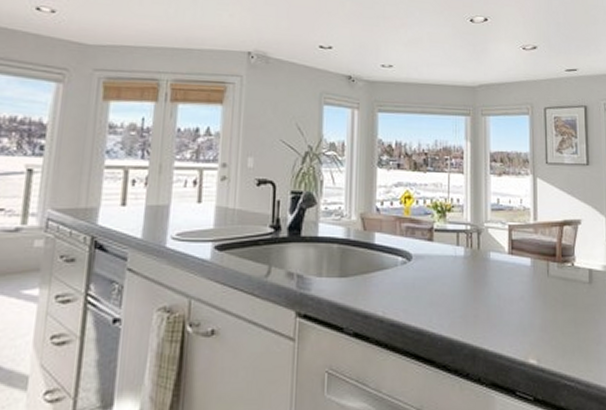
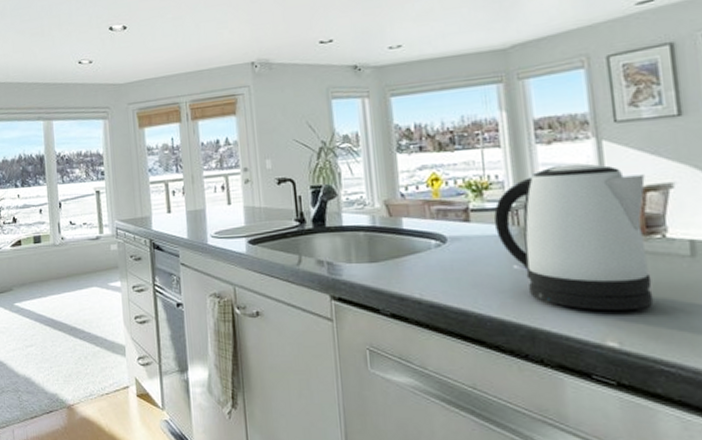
kettle: none [452,196,563,331] -> present [493,163,654,311]

